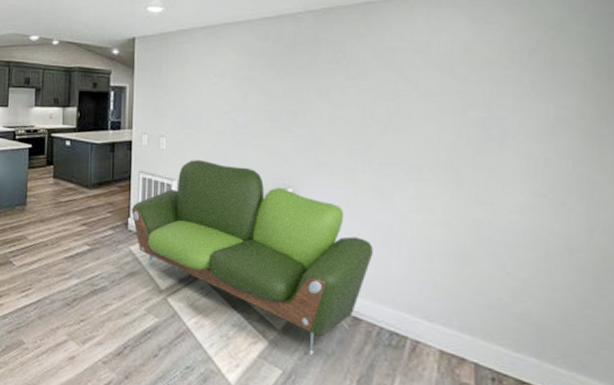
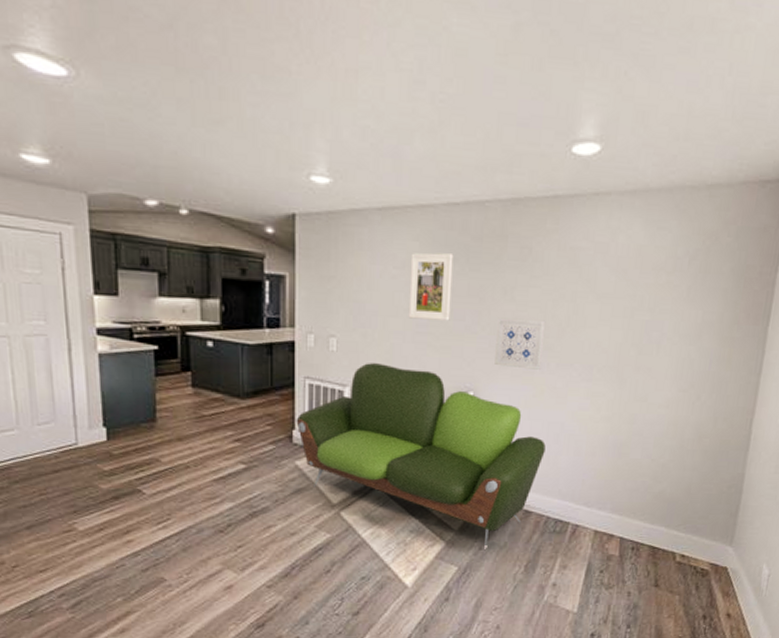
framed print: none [228,61,269,121] -> present [408,252,454,321]
wall art: none [313,117,364,168] -> present [495,317,545,370]

